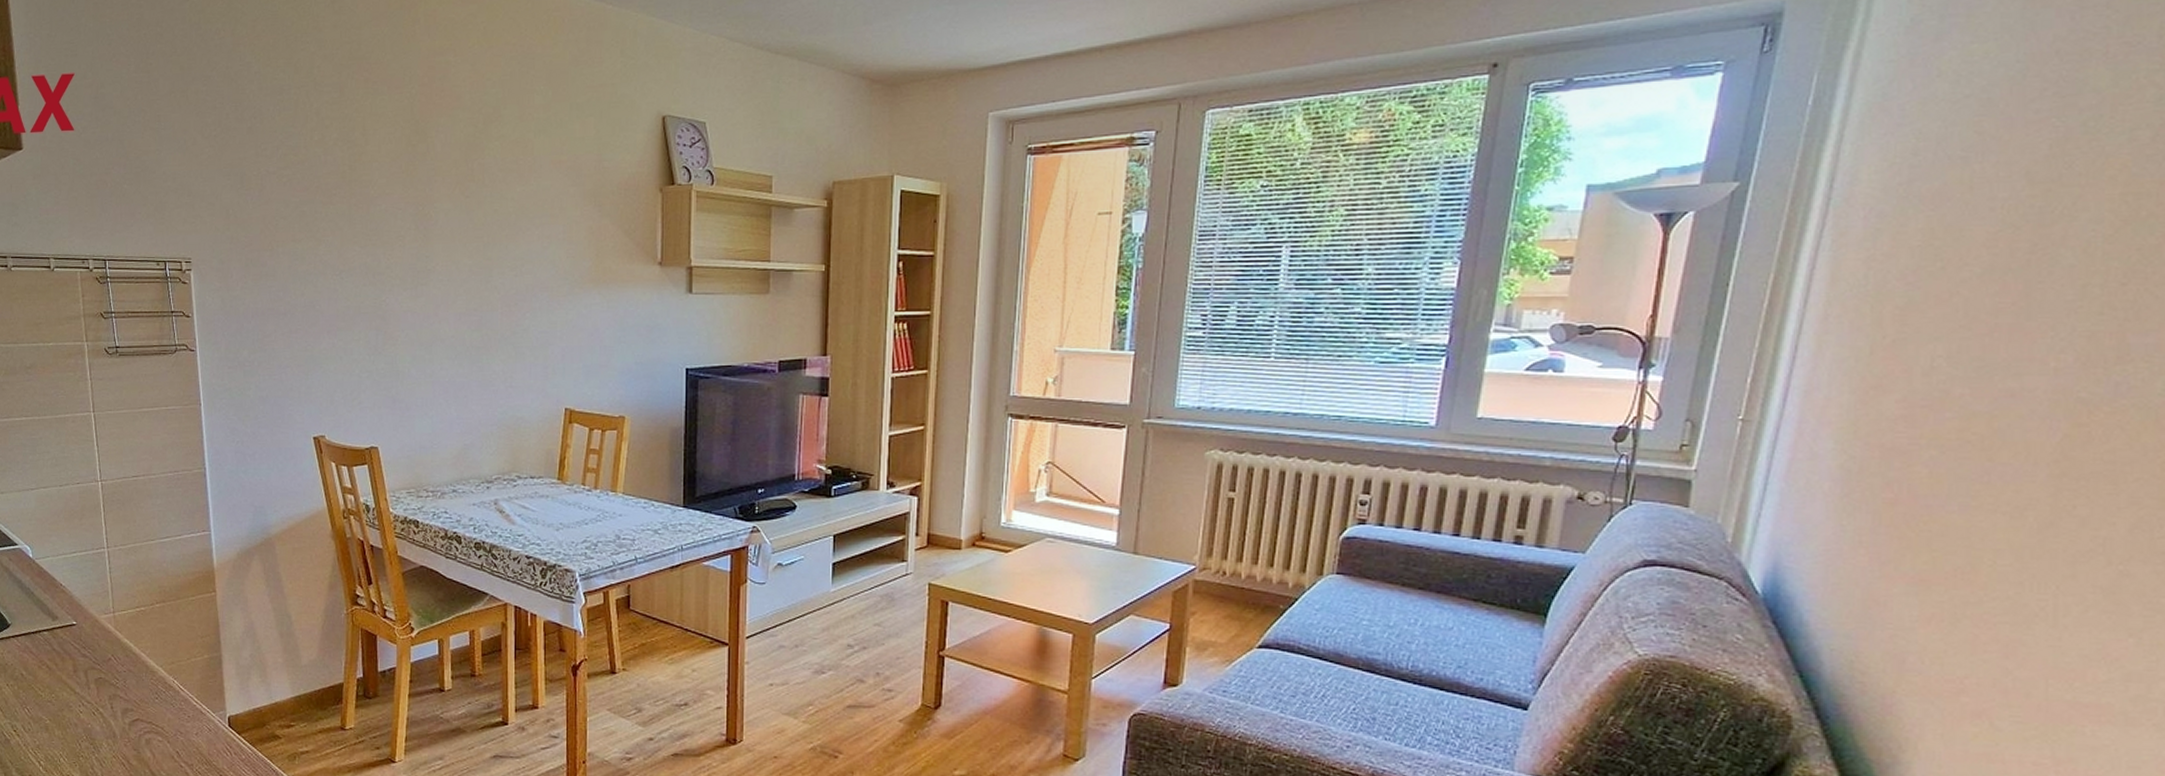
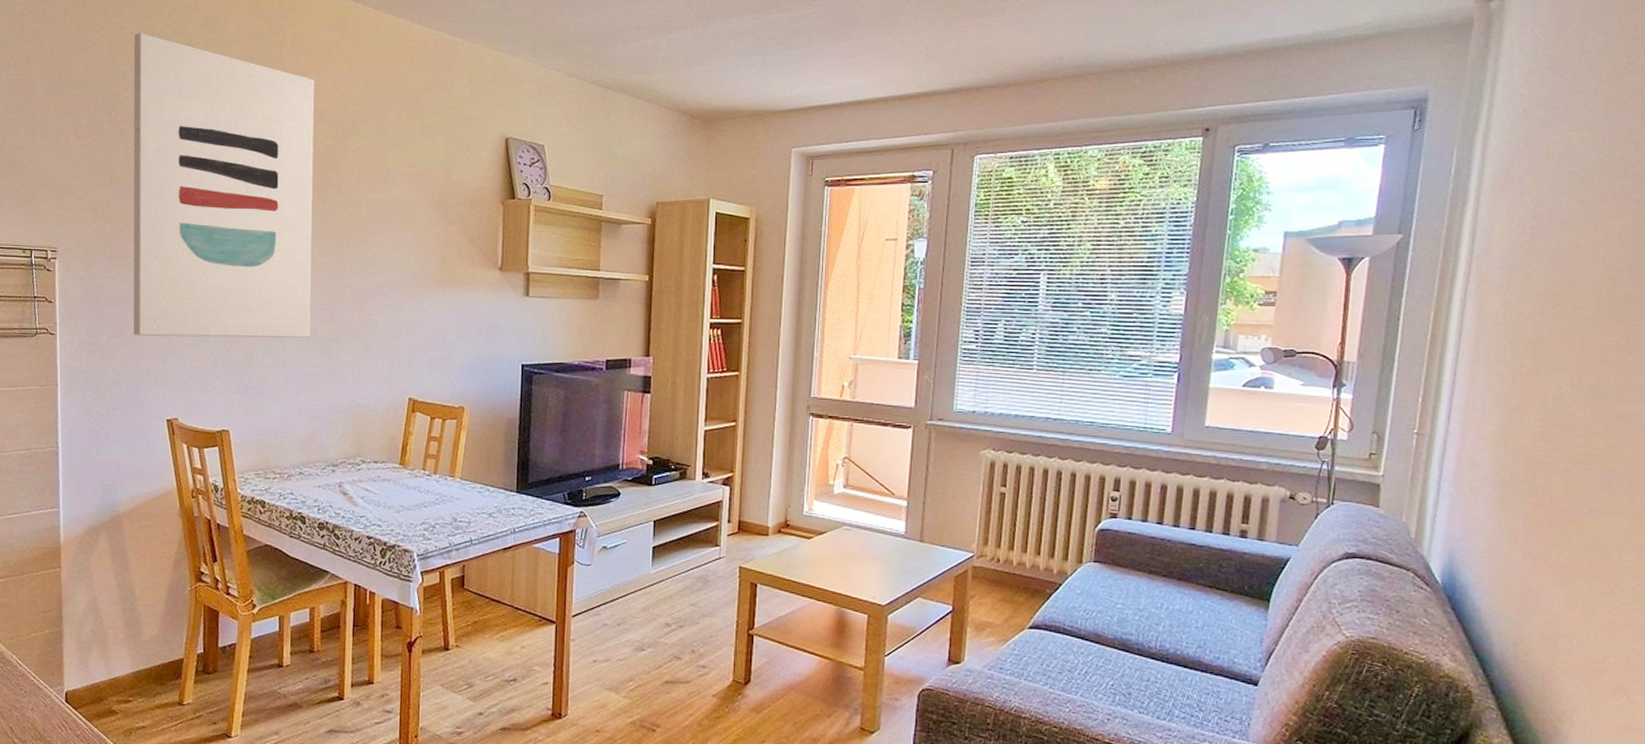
wall art: none [257,18,459,349] -> present [133,33,315,338]

